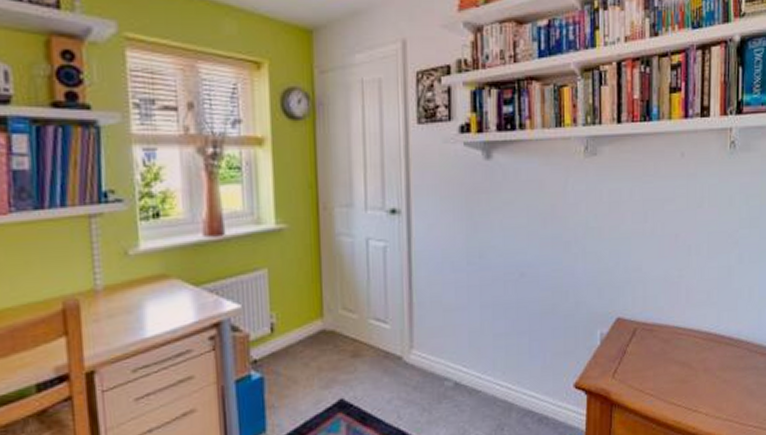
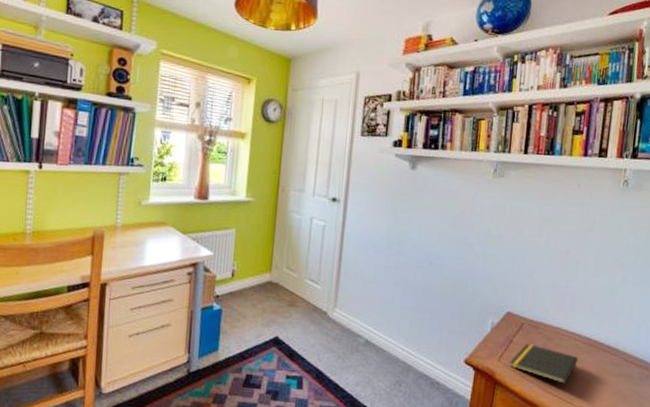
notepad: none [626,350,699,391] -> present [510,343,578,384]

